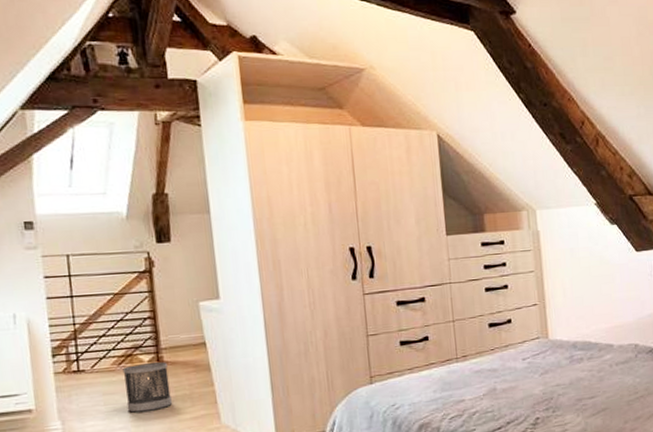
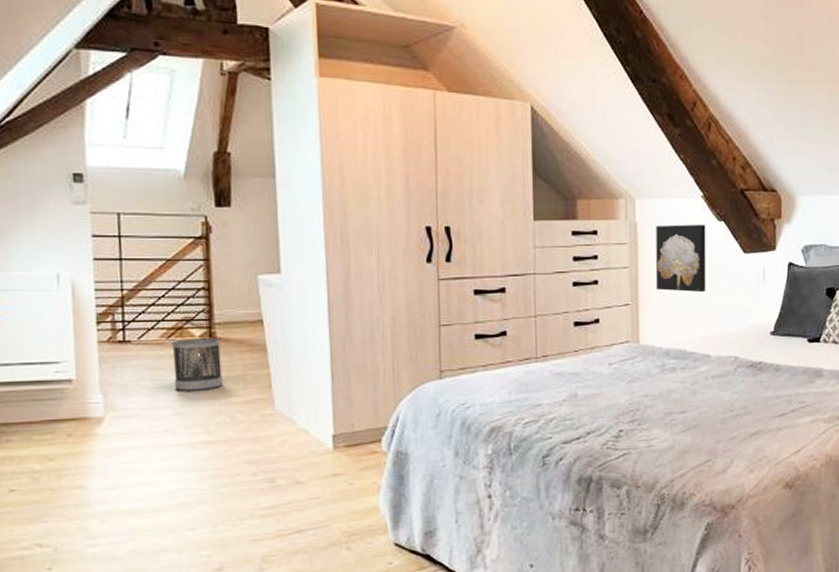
wall art: none [556,228,605,290] -> present [656,224,706,293]

